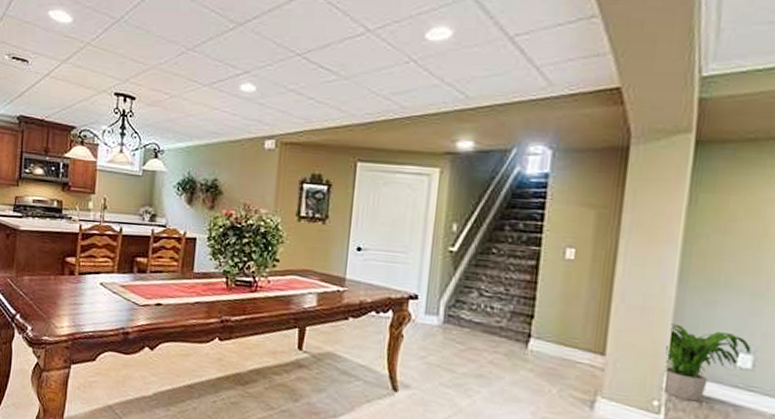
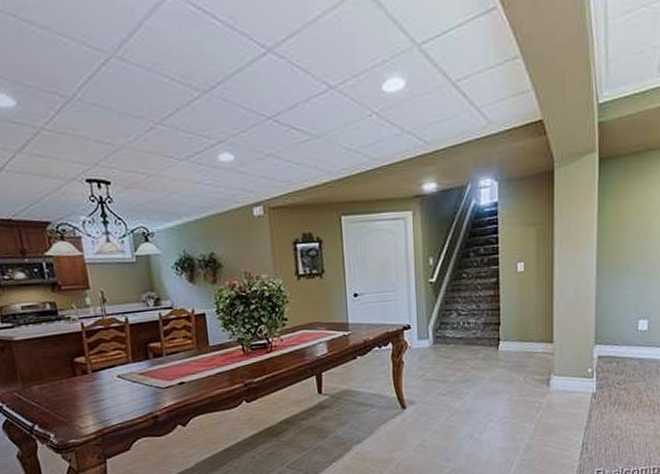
potted plant: present [661,324,751,402] -> none [592,307,646,363]

